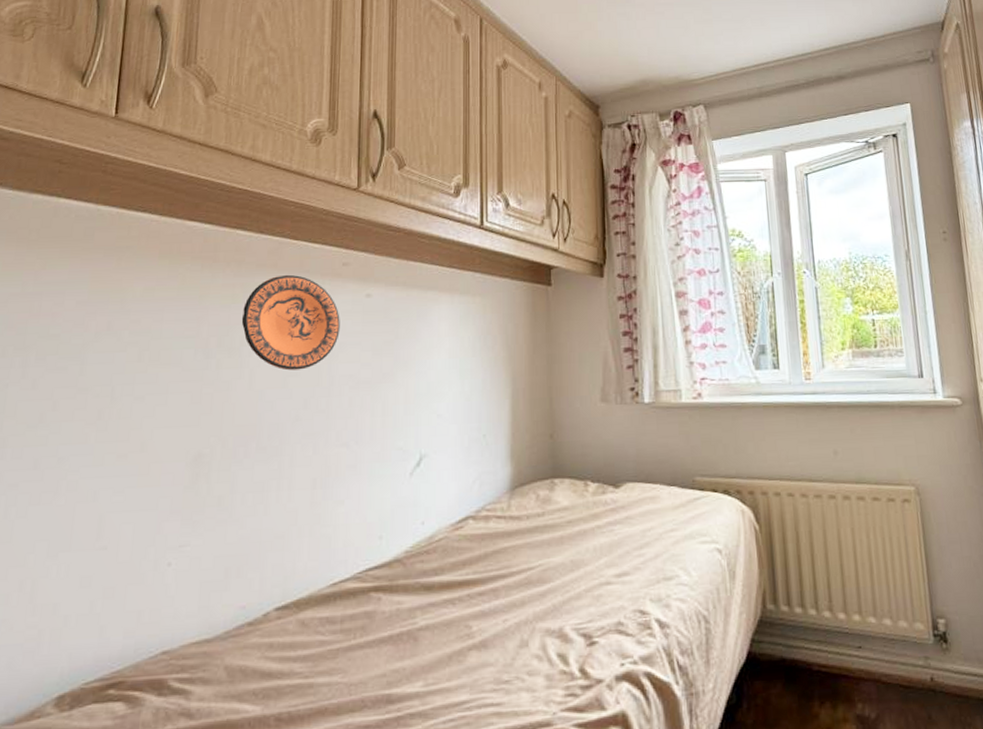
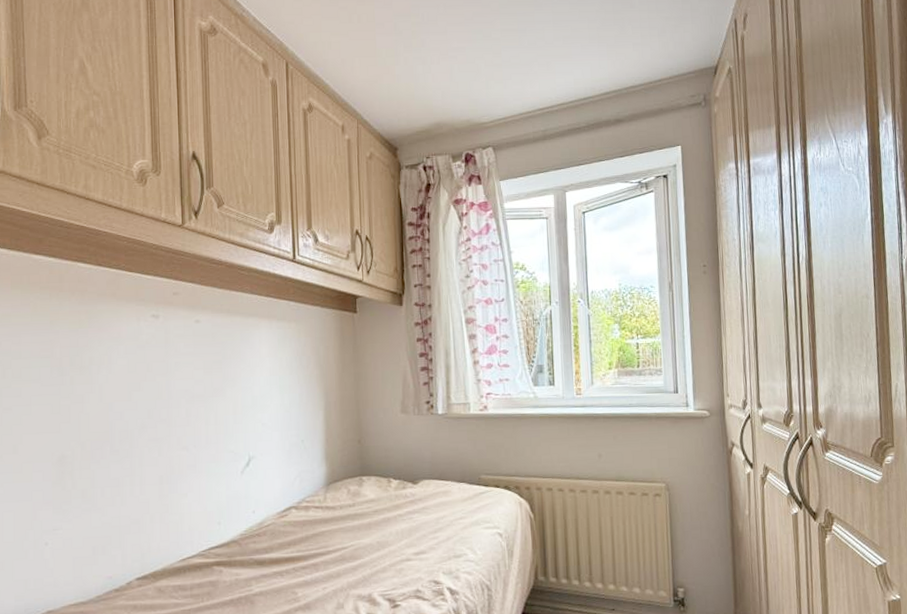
decorative plate: present [241,274,340,371] -> none [88,302,174,386]

